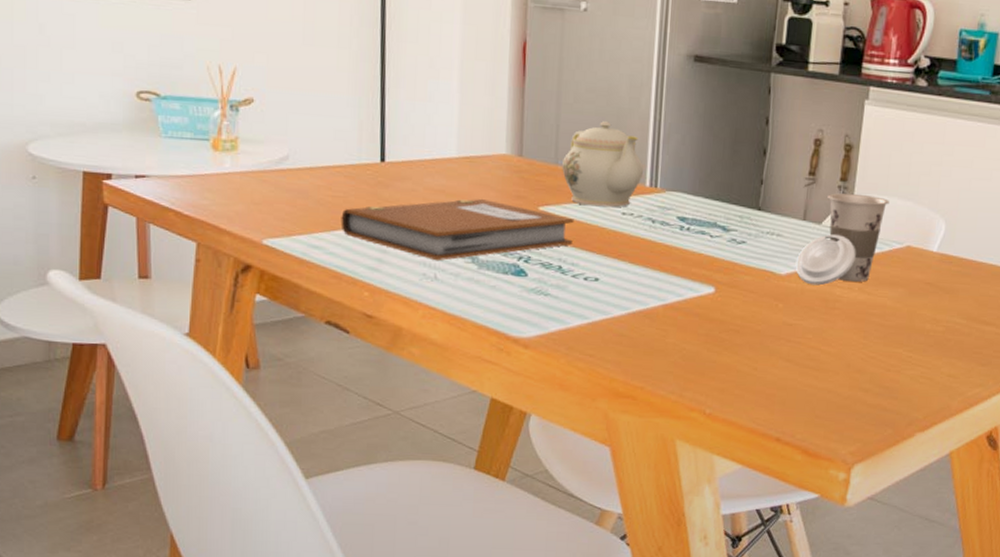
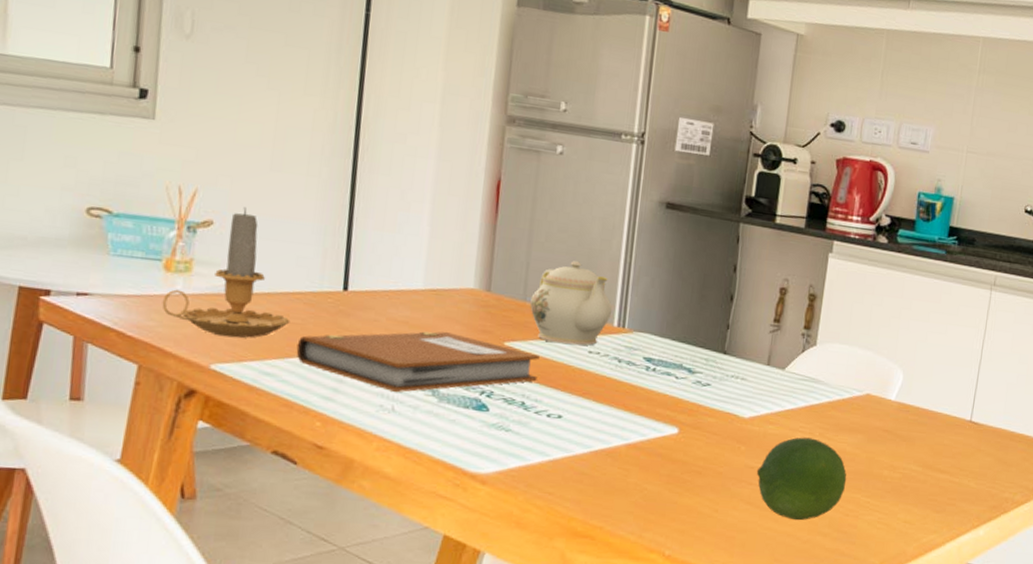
candle: none [213,83,333,213] -> present [162,207,290,338]
cup: present [795,193,890,286] -> none [758,340,851,430]
fruit: none [795,292,888,377] -> present [756,437,847,521]

